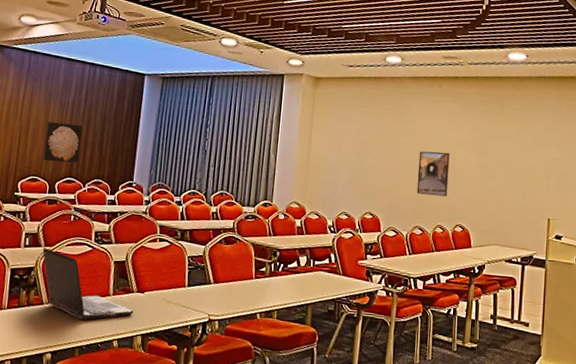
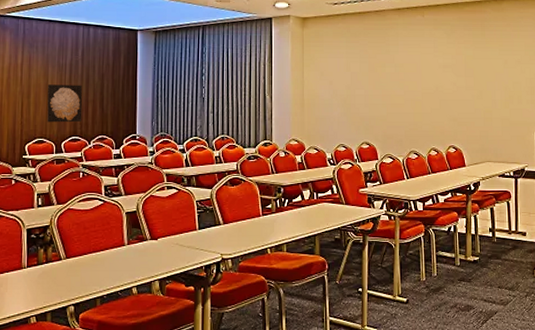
laptop computer: present [42,248,134,321] -> none [55,206,149,272]
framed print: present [416,151,450,197] -> none [408,78,439,120]

